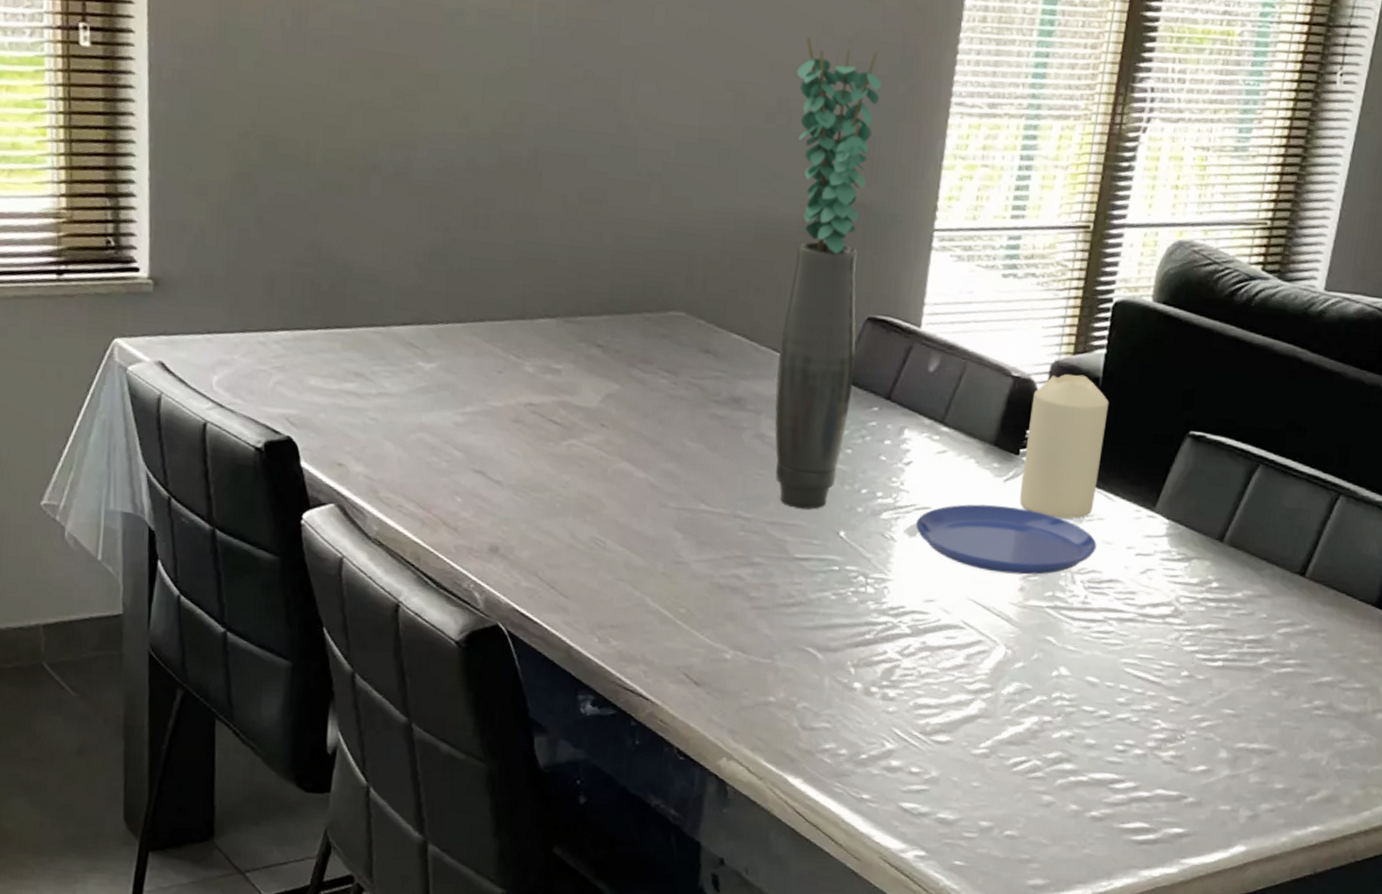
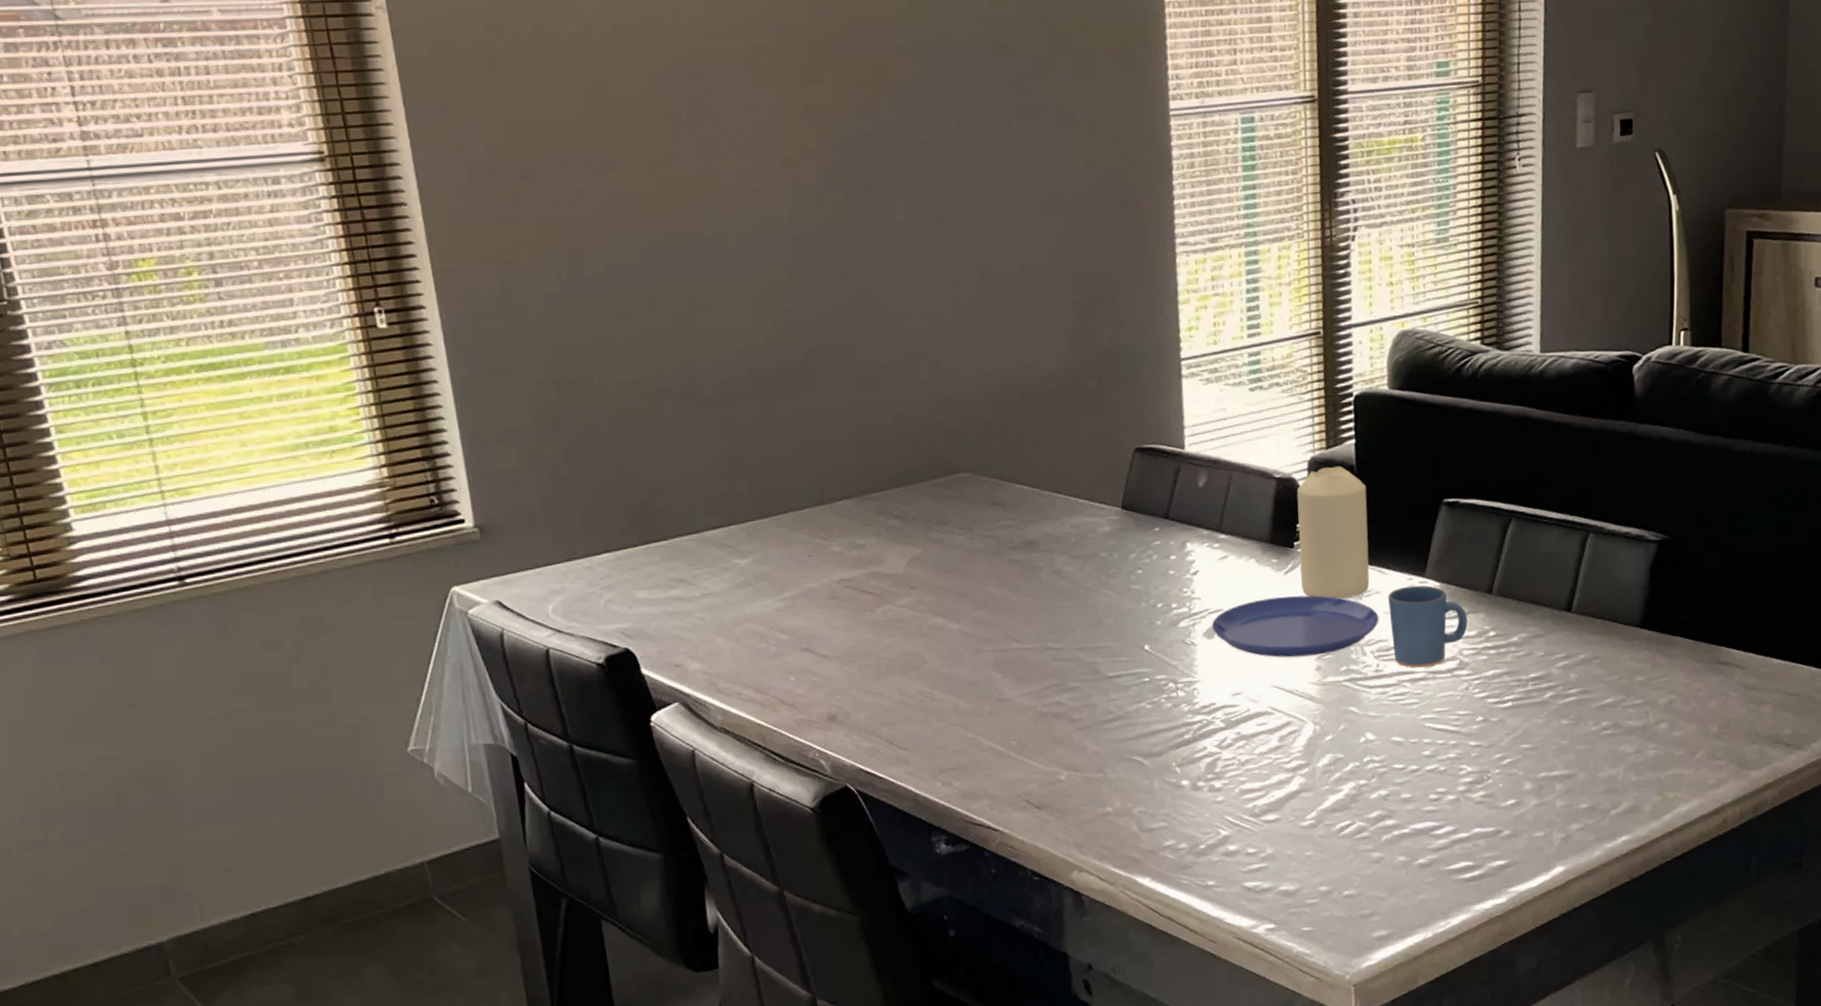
vase: present [774,37,882,510] -> none [1032,208,1133,631]
mug: none [1105,518,1192,609] -> present [1388,585,1468,668]

